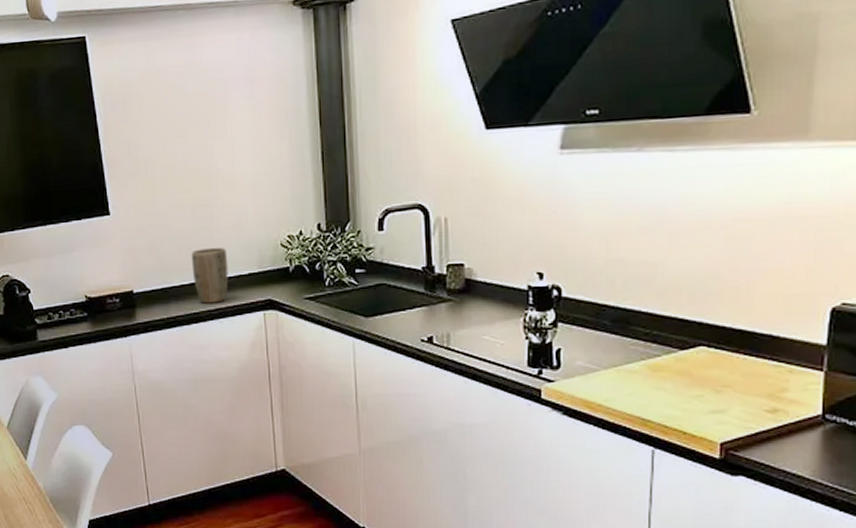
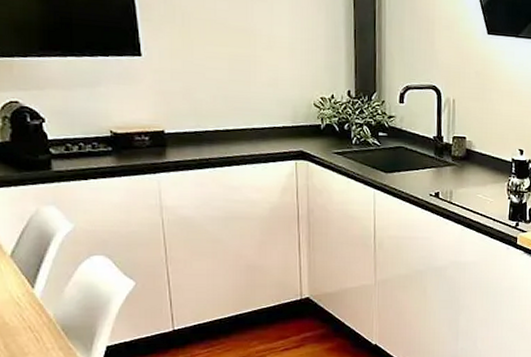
plant pot: present [191,247,229,304] -> none [227,99,263,150]

